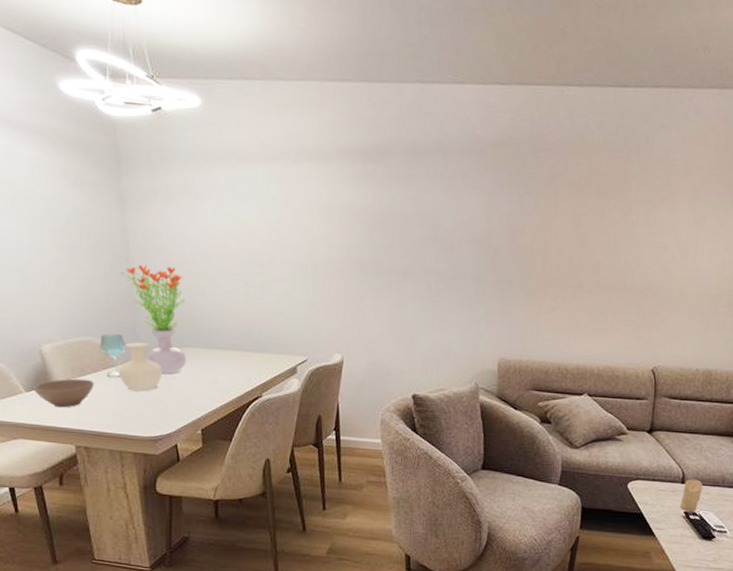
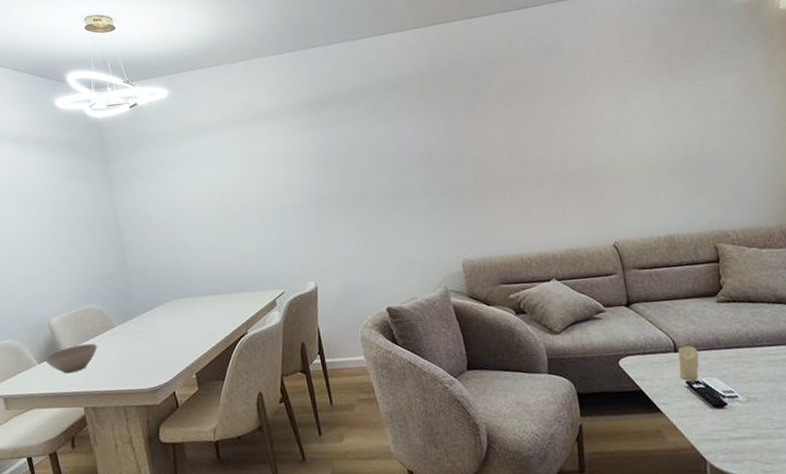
wine glass: present [100,334,127,377] -> none [100,298,123,338]
vase: present [118,342,163,392] -> none [117,301,157,348]
flower arrangement: present [121,264,187,375] -> none [114,230,177,328]

